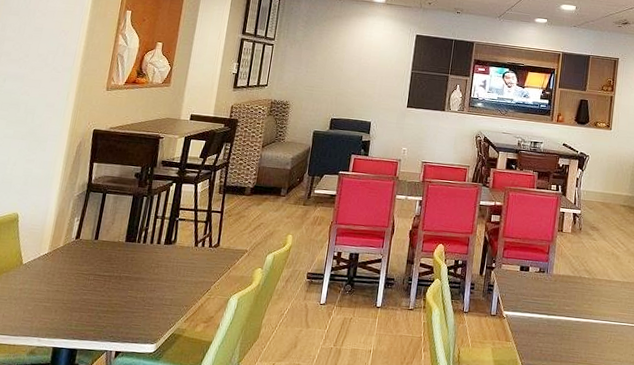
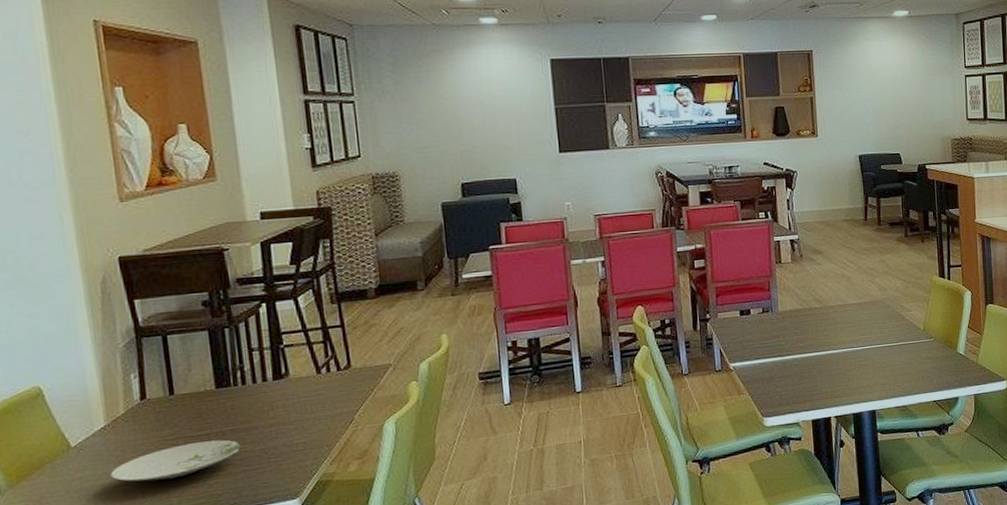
plate: none [39,280,129,306] -> present [110,439,241,483]

